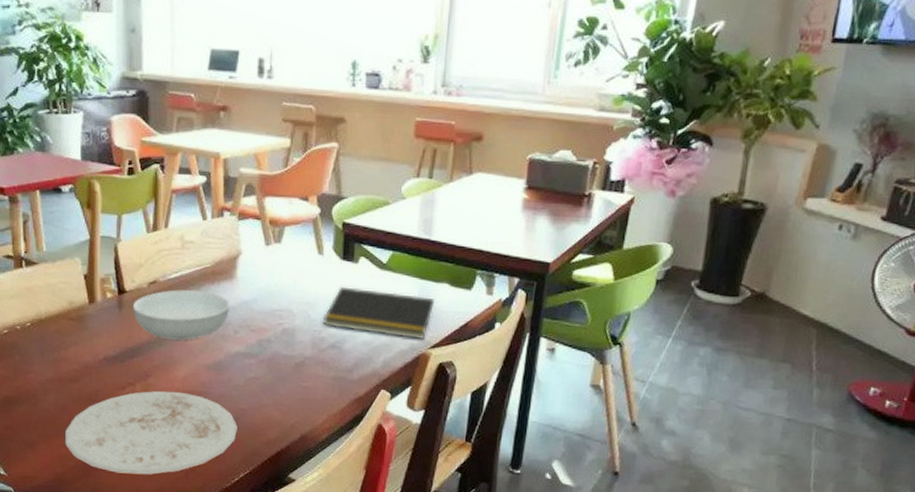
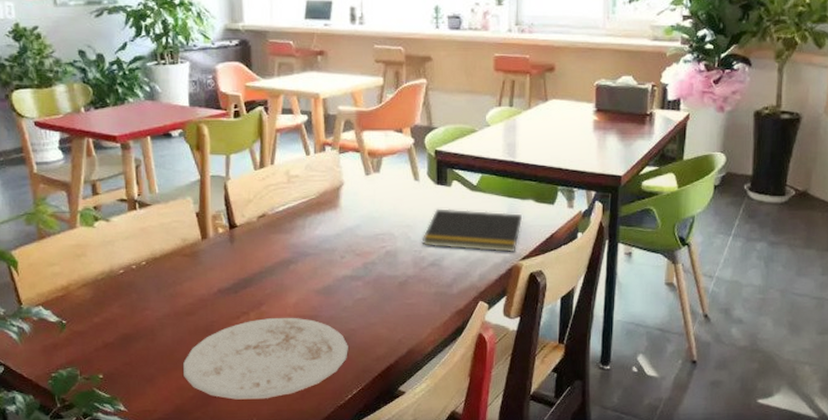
serving bowl: present [132,289,230,341] -> none [243,221,335,269]

